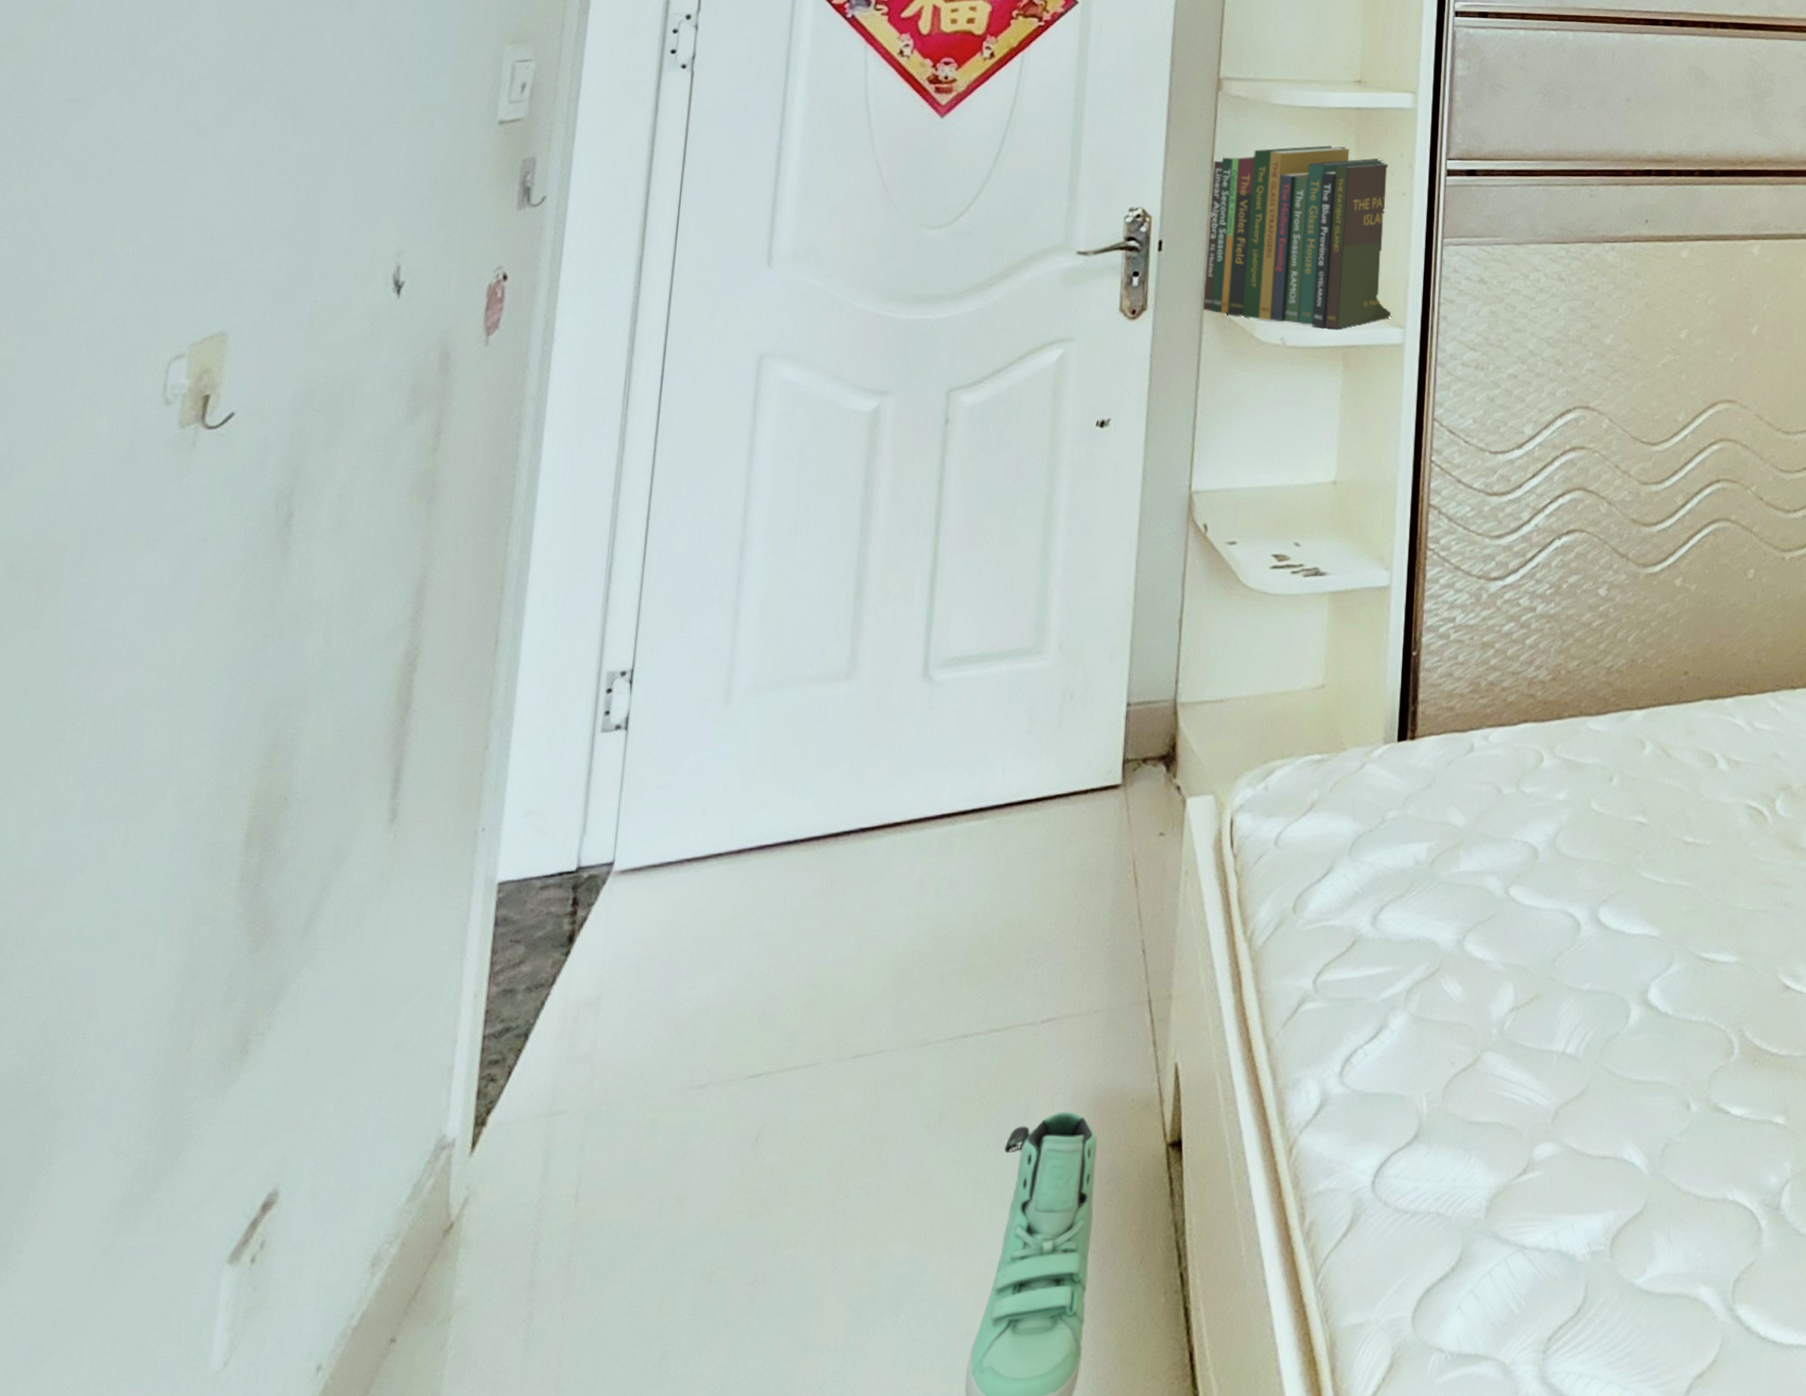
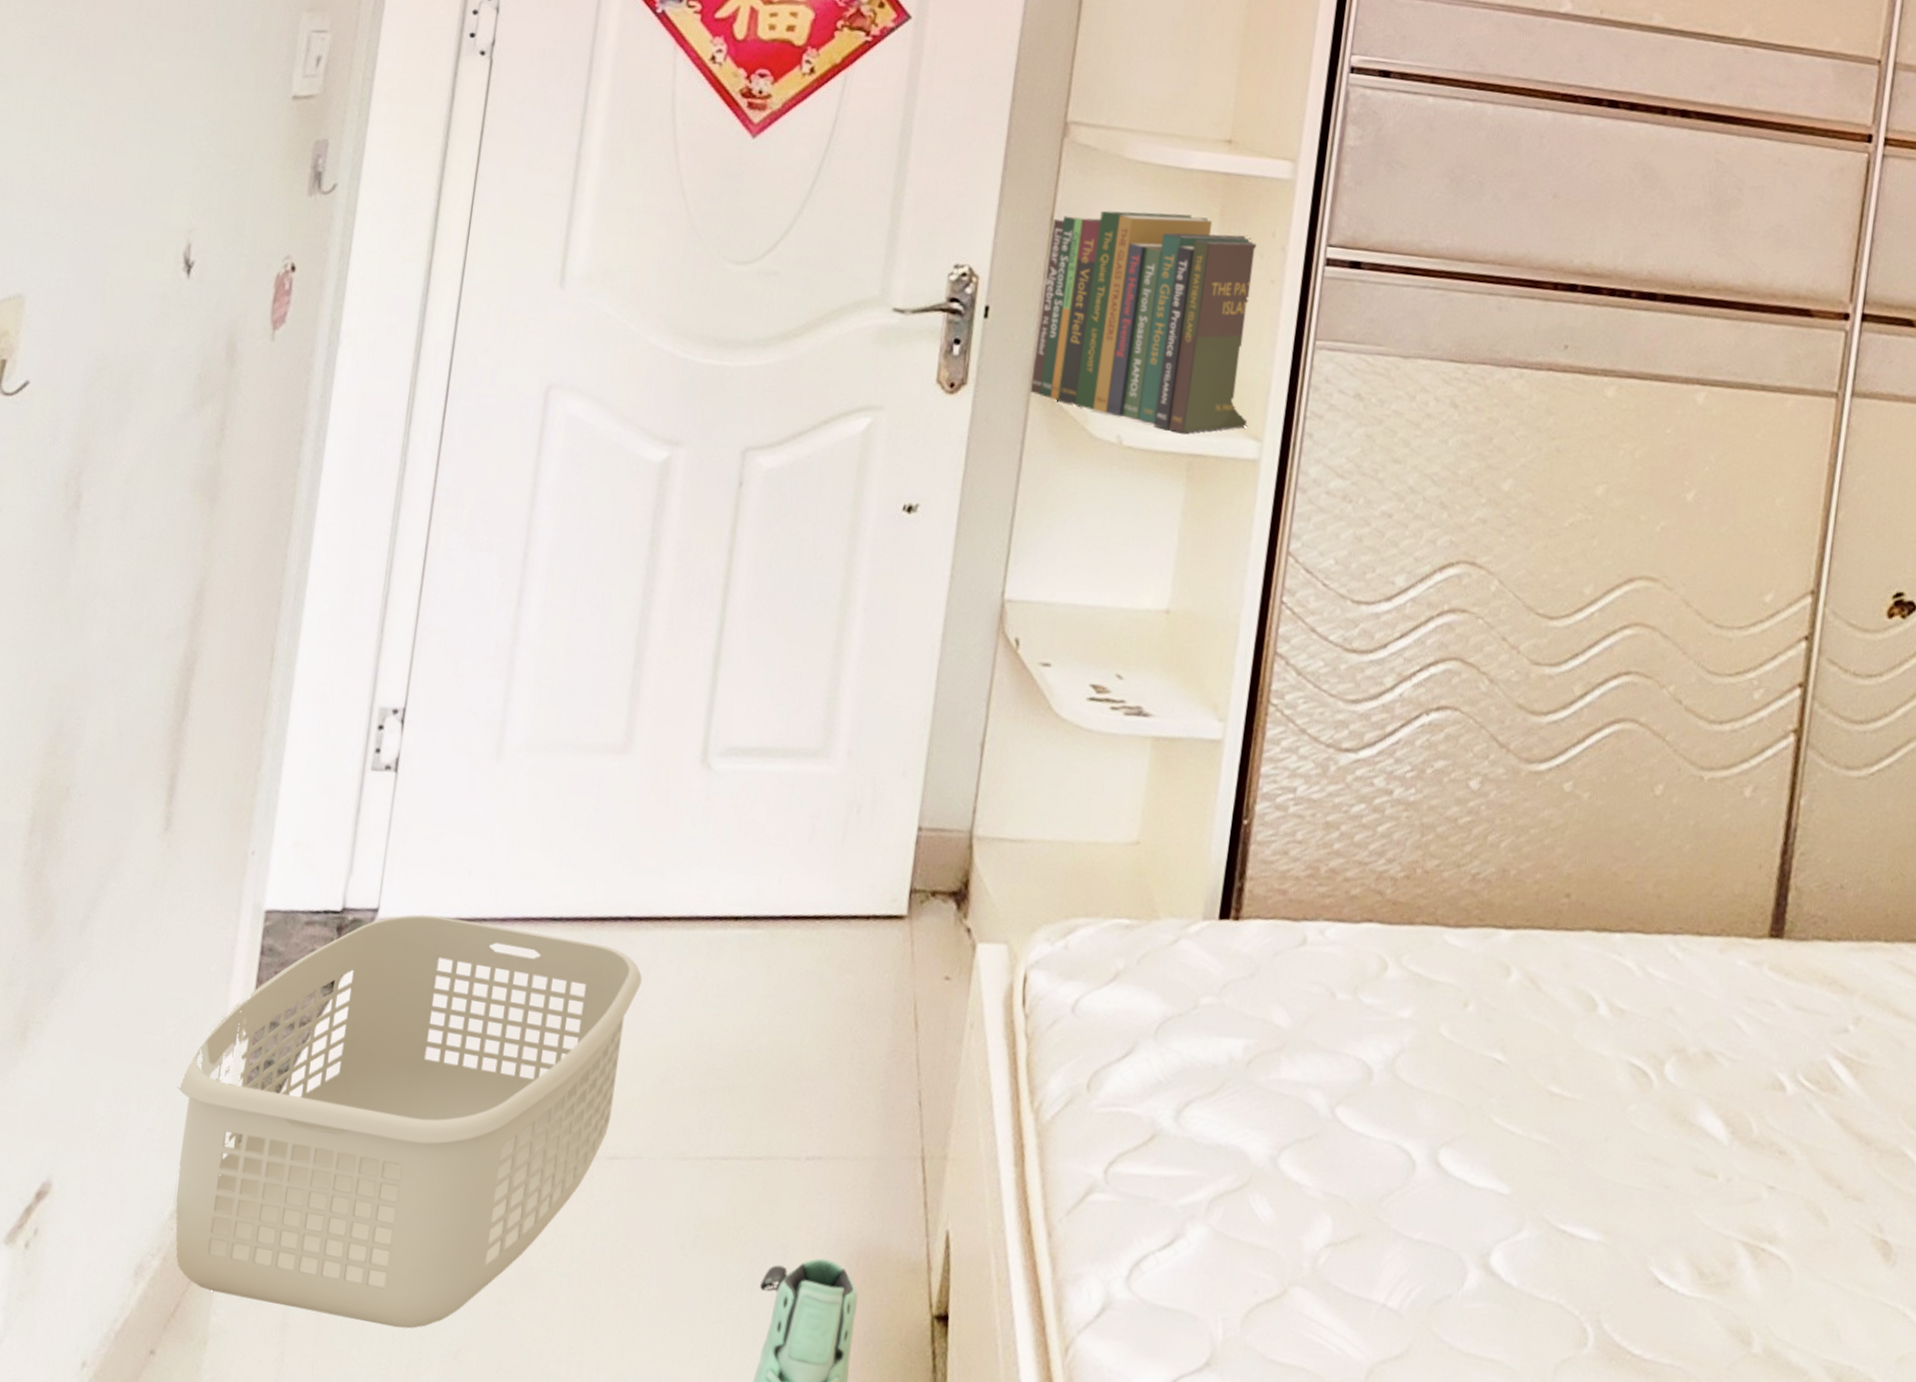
clothes hamper: none [411,858,877,1267] -> present [173,914,642,1329]

